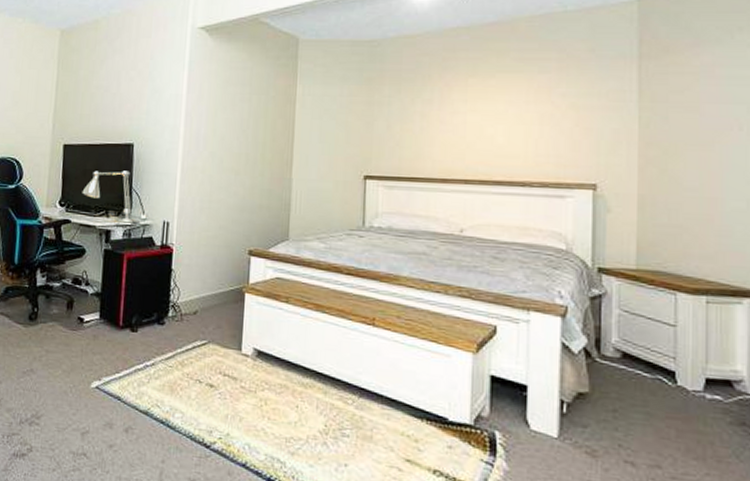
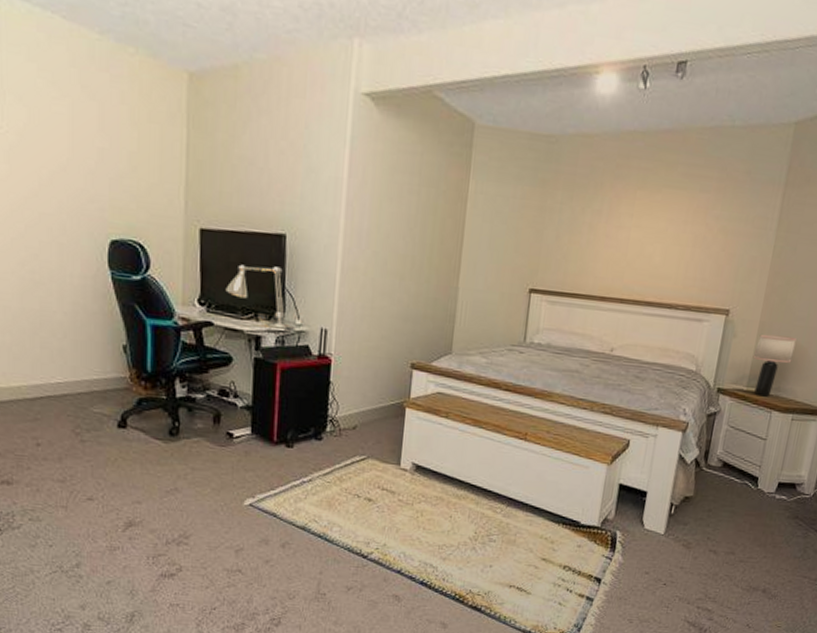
table lamp: none [637,207,691,277] -> present [752,334,797,397]

